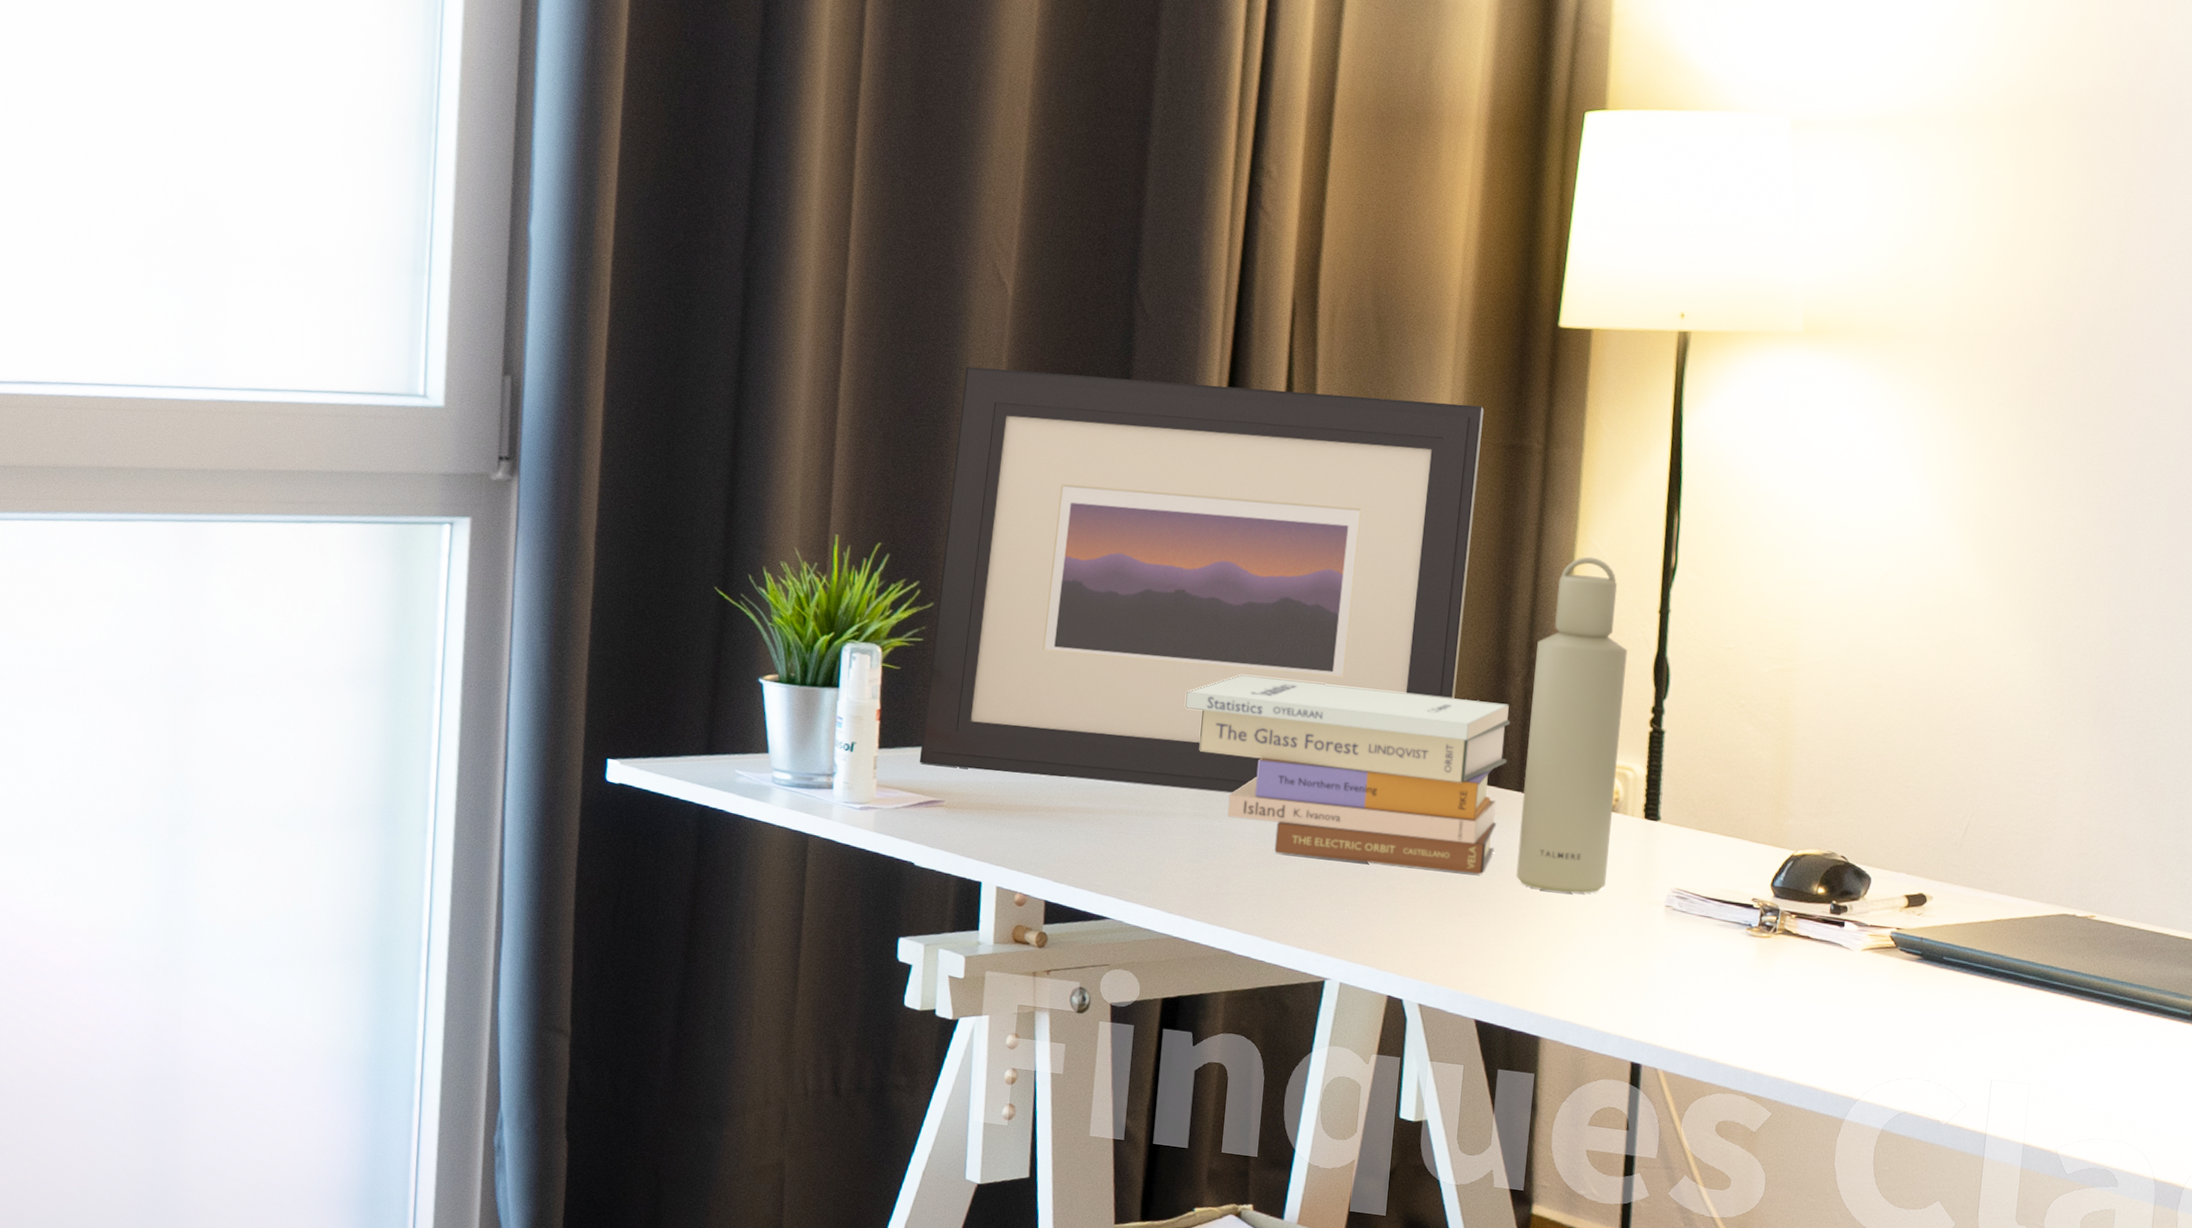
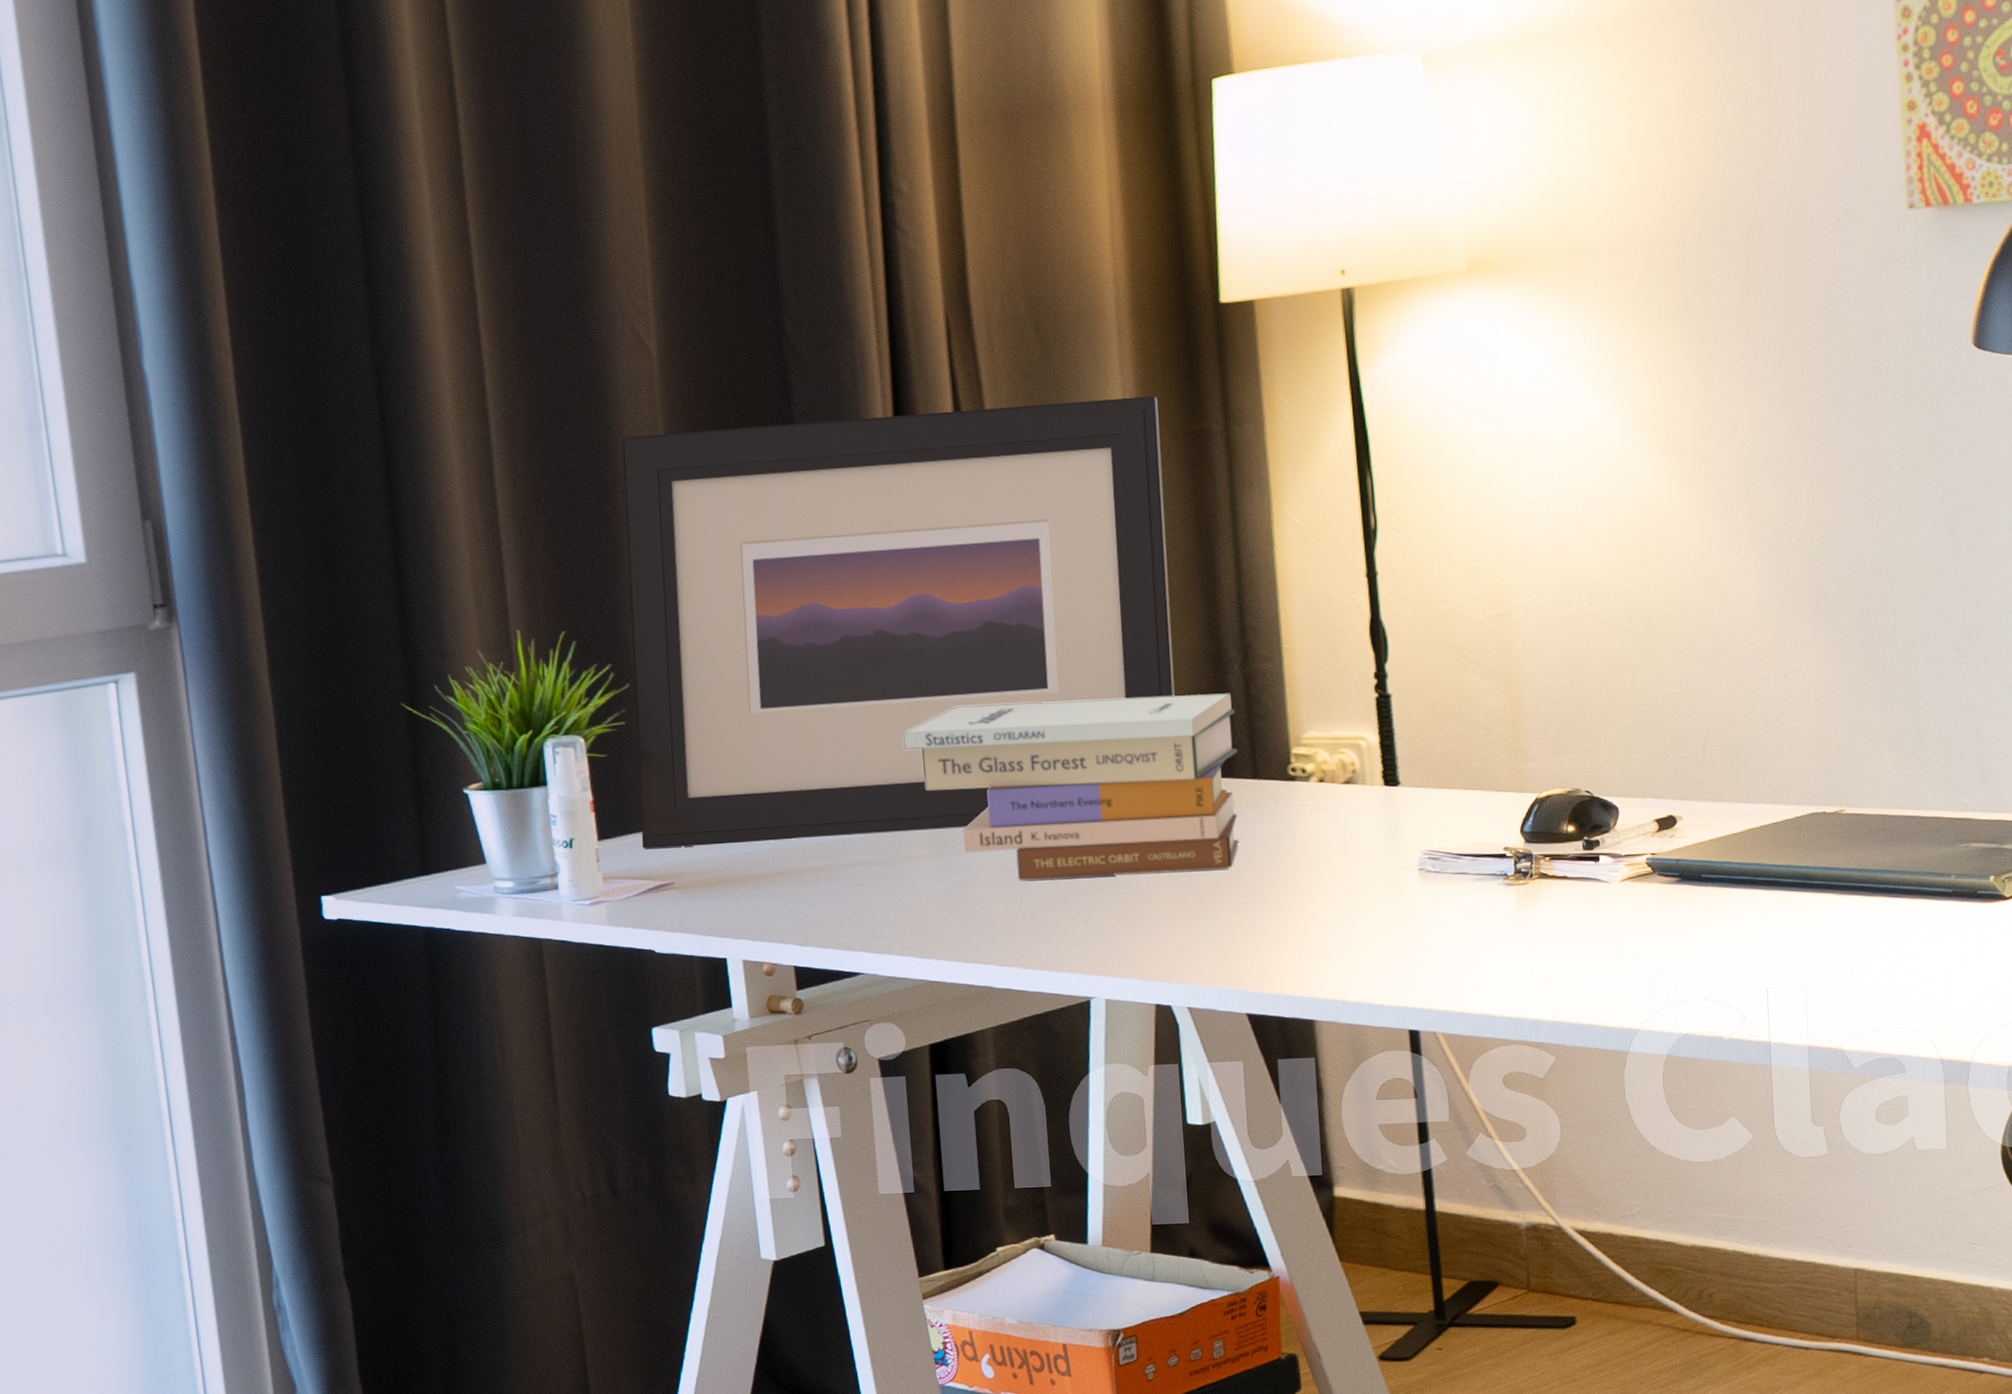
bottle: present [1516,556,1628,893] -> none [1249,531,1356,873]

